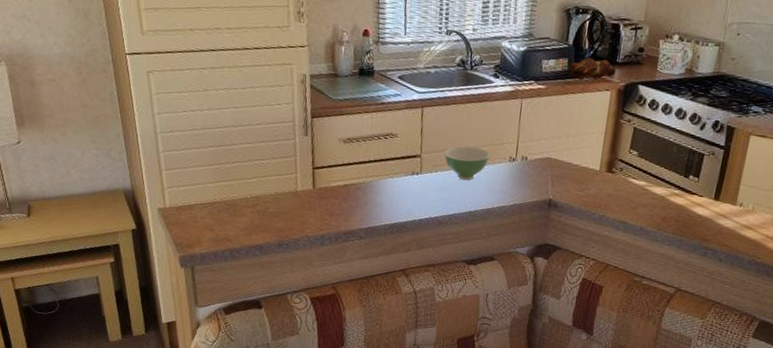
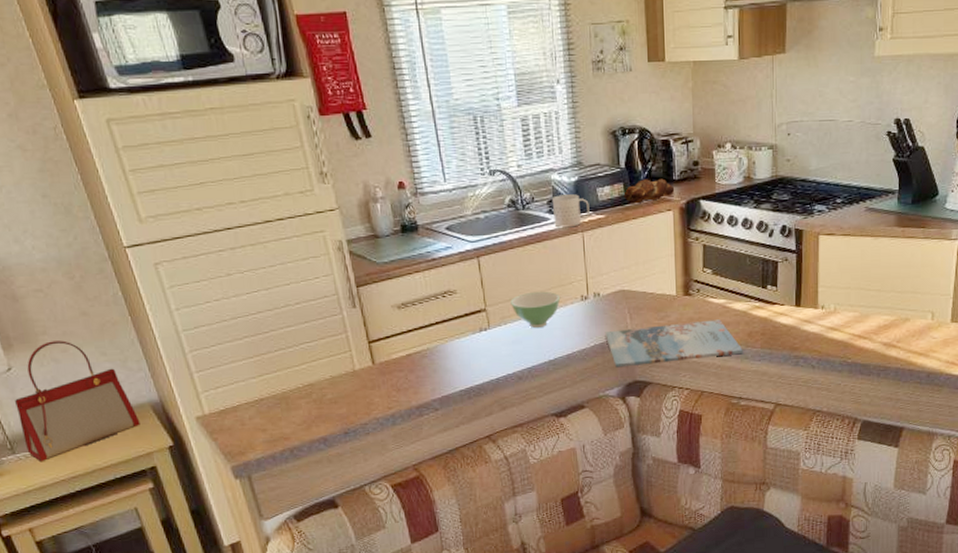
handbag: none [19,124,113,224] -> present [15,340,140,463]
mug: none [497,61,533,93] -> present [551,194,590,228]
magazine: none [525,194,655,236] -> present [605,319,743,368]

